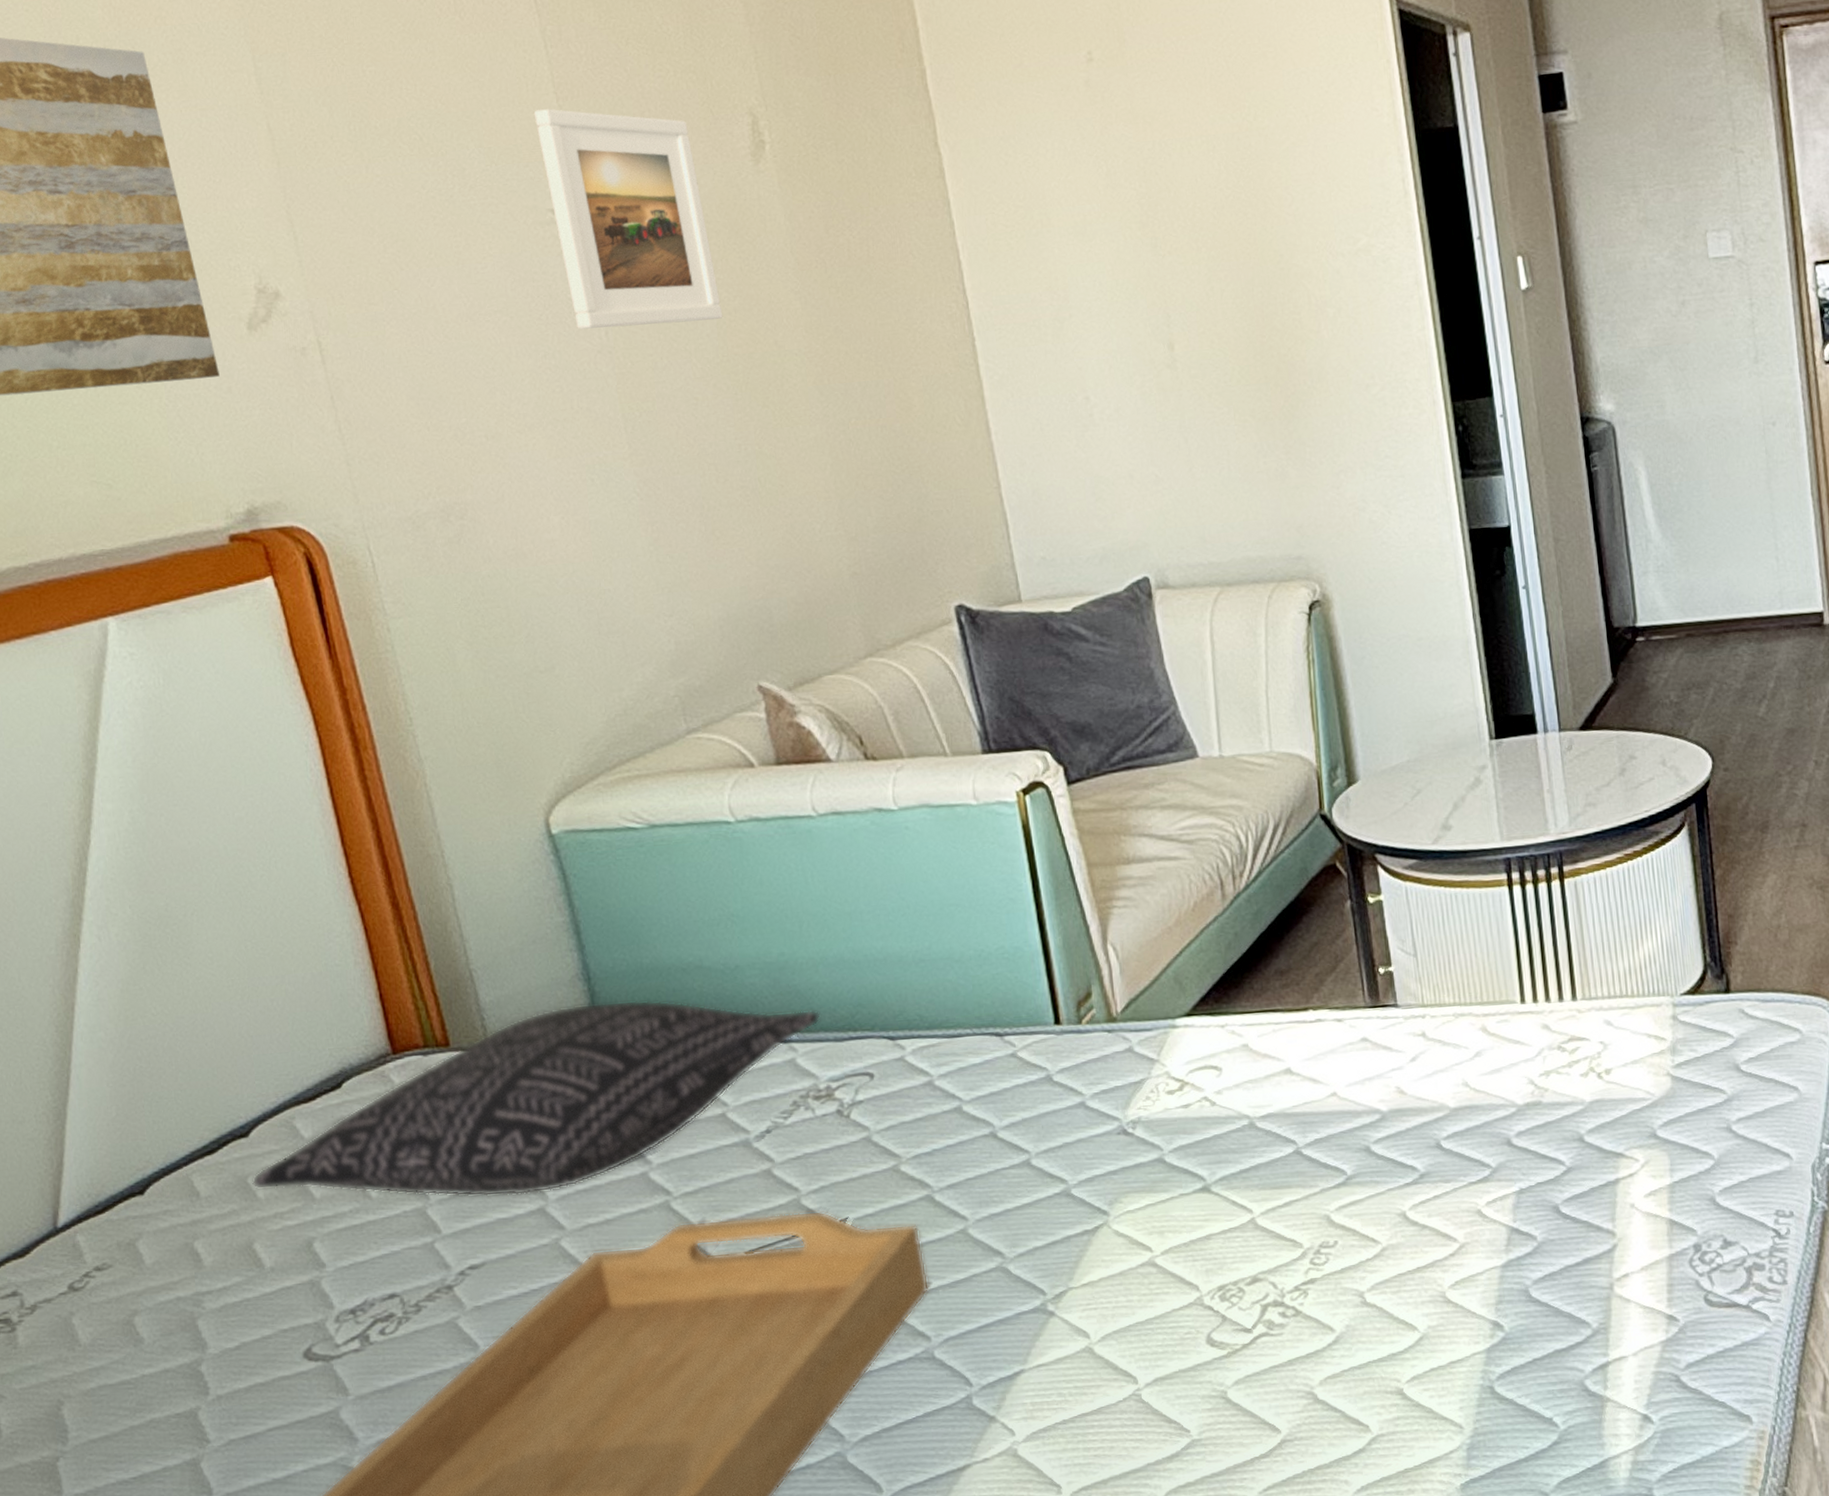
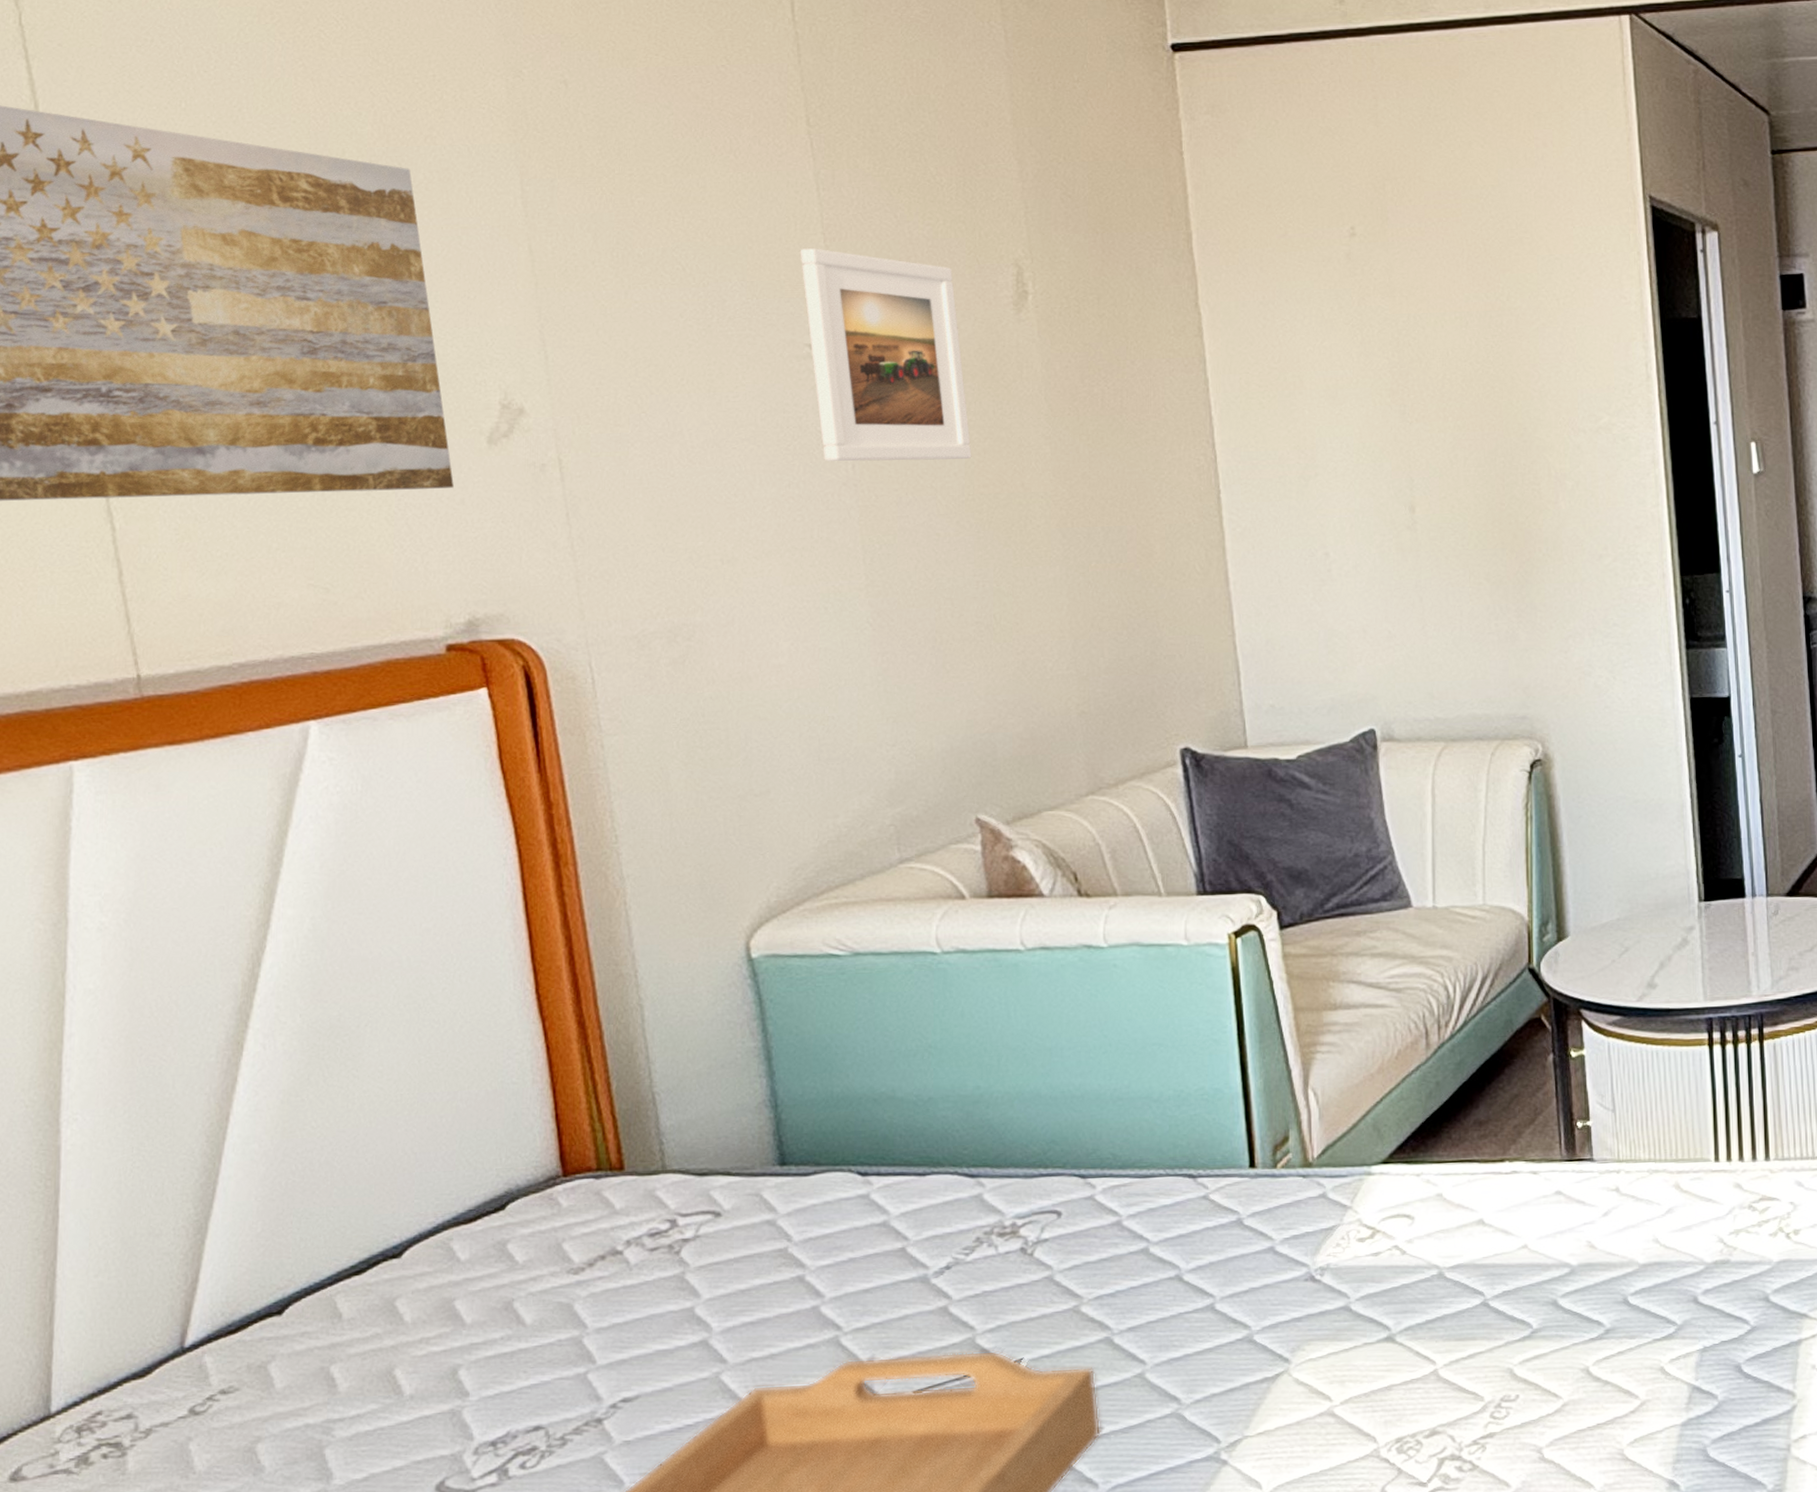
pillow: present [251,1000,821,1197] -> none [399,1129,1012,1327]

